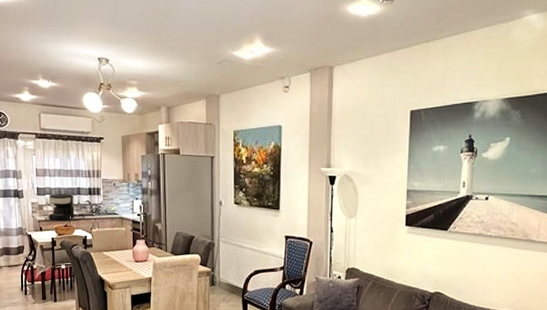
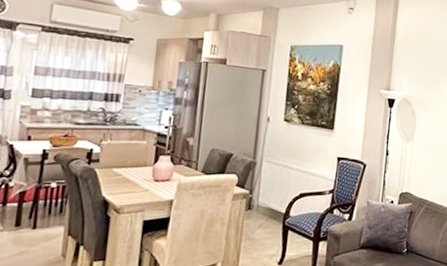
coffee maker: present [44,194,85,222] -> none [37,97,95,131]

